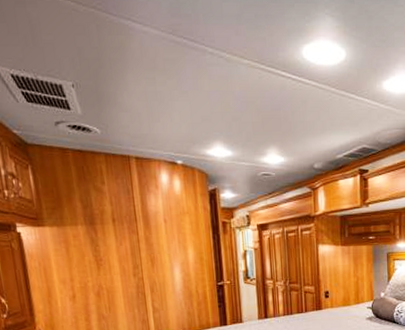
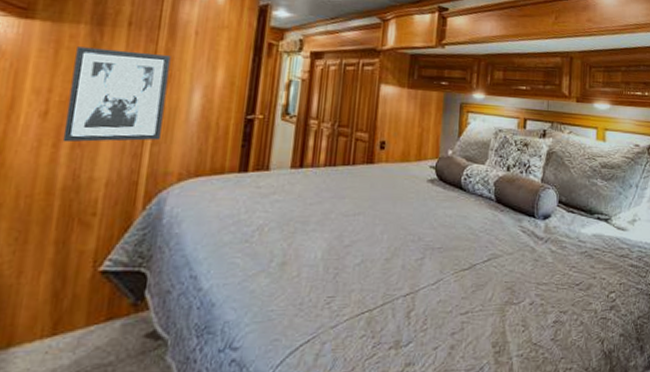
wall art: none [81,242,158,317] -> present [62,46,171,143]

